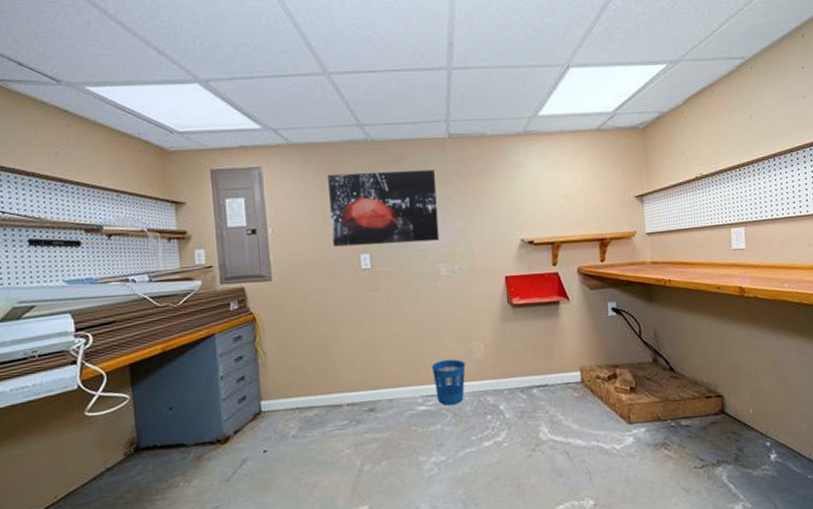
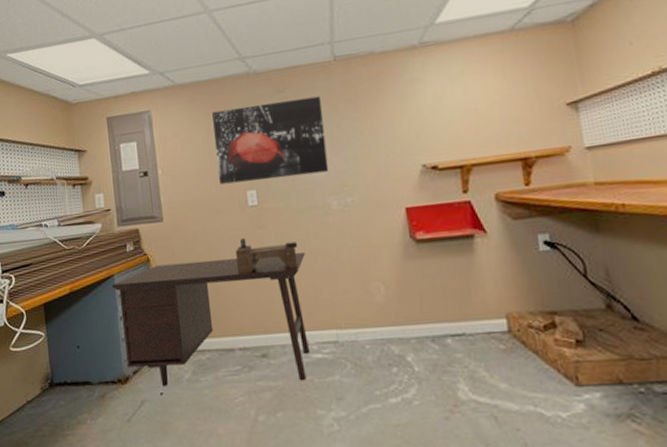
desk: none [211,313,414,444] -> present [111,252,309,387]
bench vise: none [346,298,408,334] -> present [235,237,298,274]
wastebasket: present [431,359,466,405] -> none [325,302,365,354]

